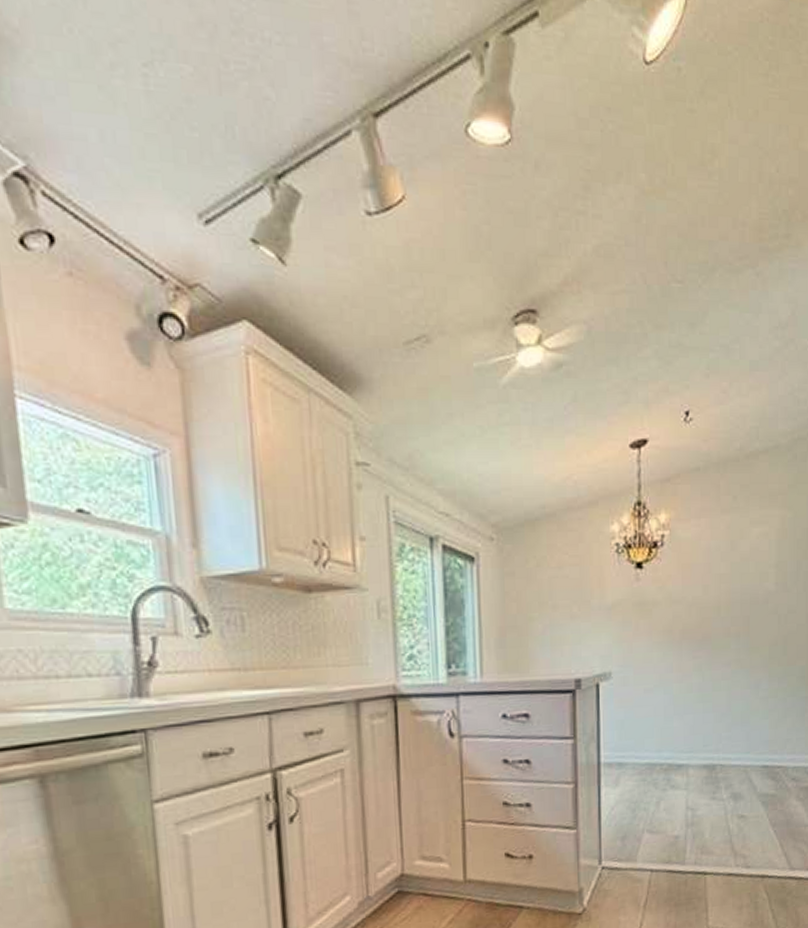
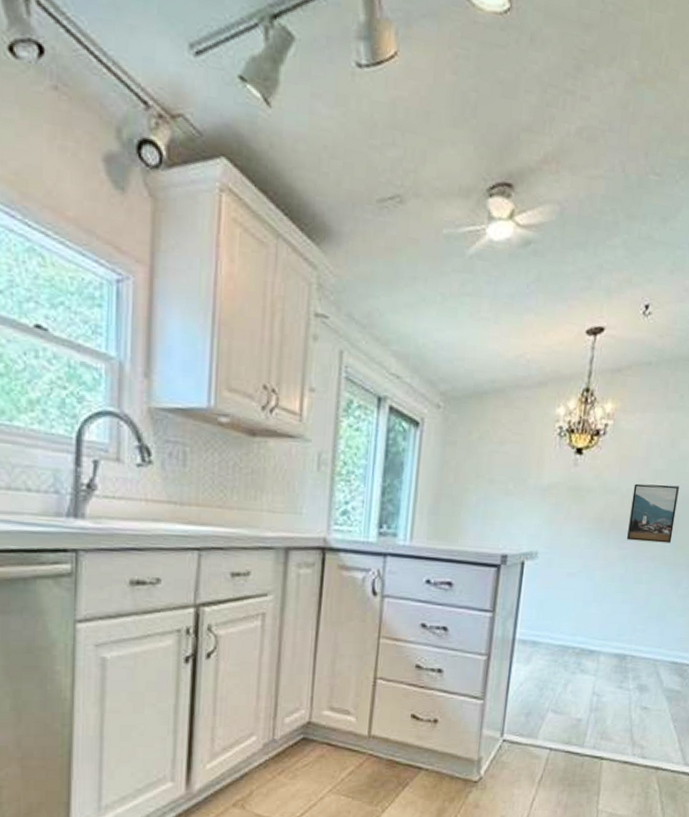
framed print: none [699,587,745,649] -> present [627,483,679,543]

